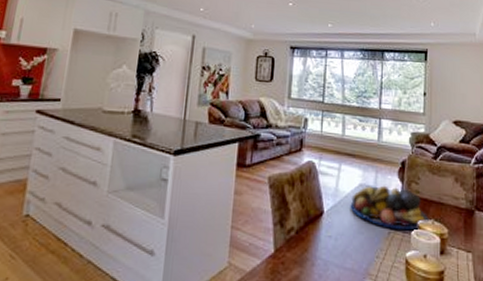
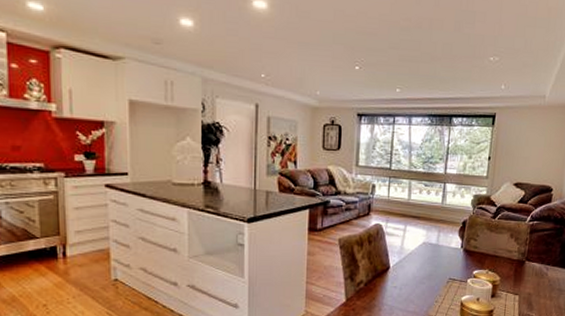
fruit bowl: present [350,185,429,231] -> none [413,242,484,280]

